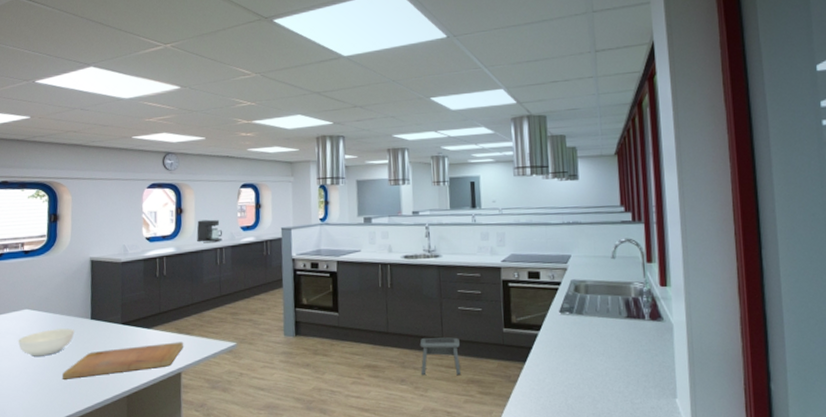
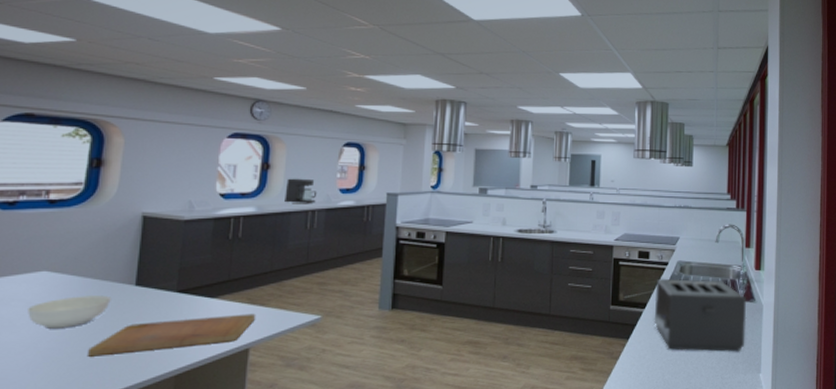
step stool: present [419,337,460,376] -> none [525,313,566,352]
toaster: none [549,298,656,374] -> present [654,278,747,351]

